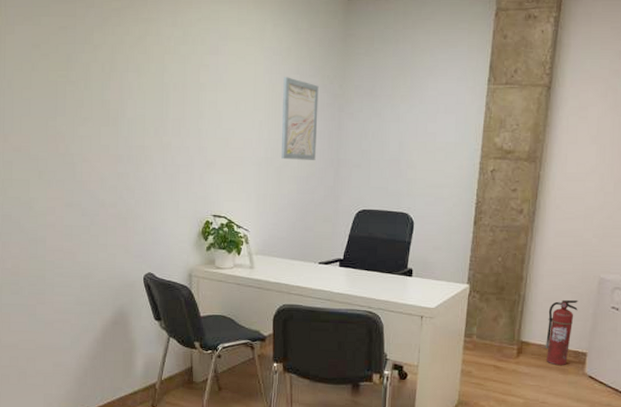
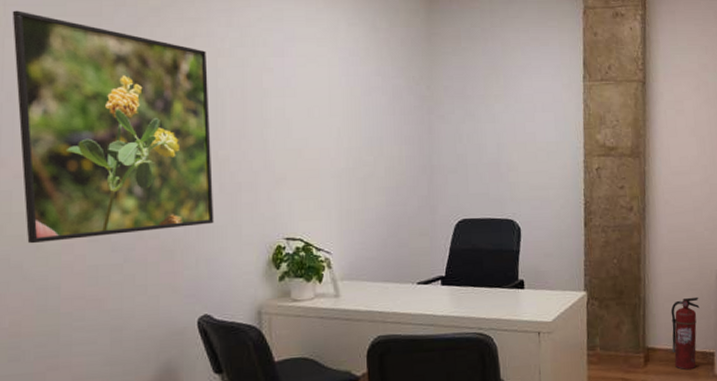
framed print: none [10,11,158,205] -> present [12,10,214,244]
wall art: present [281,77,319,160] -> none [363,79,406,169]

